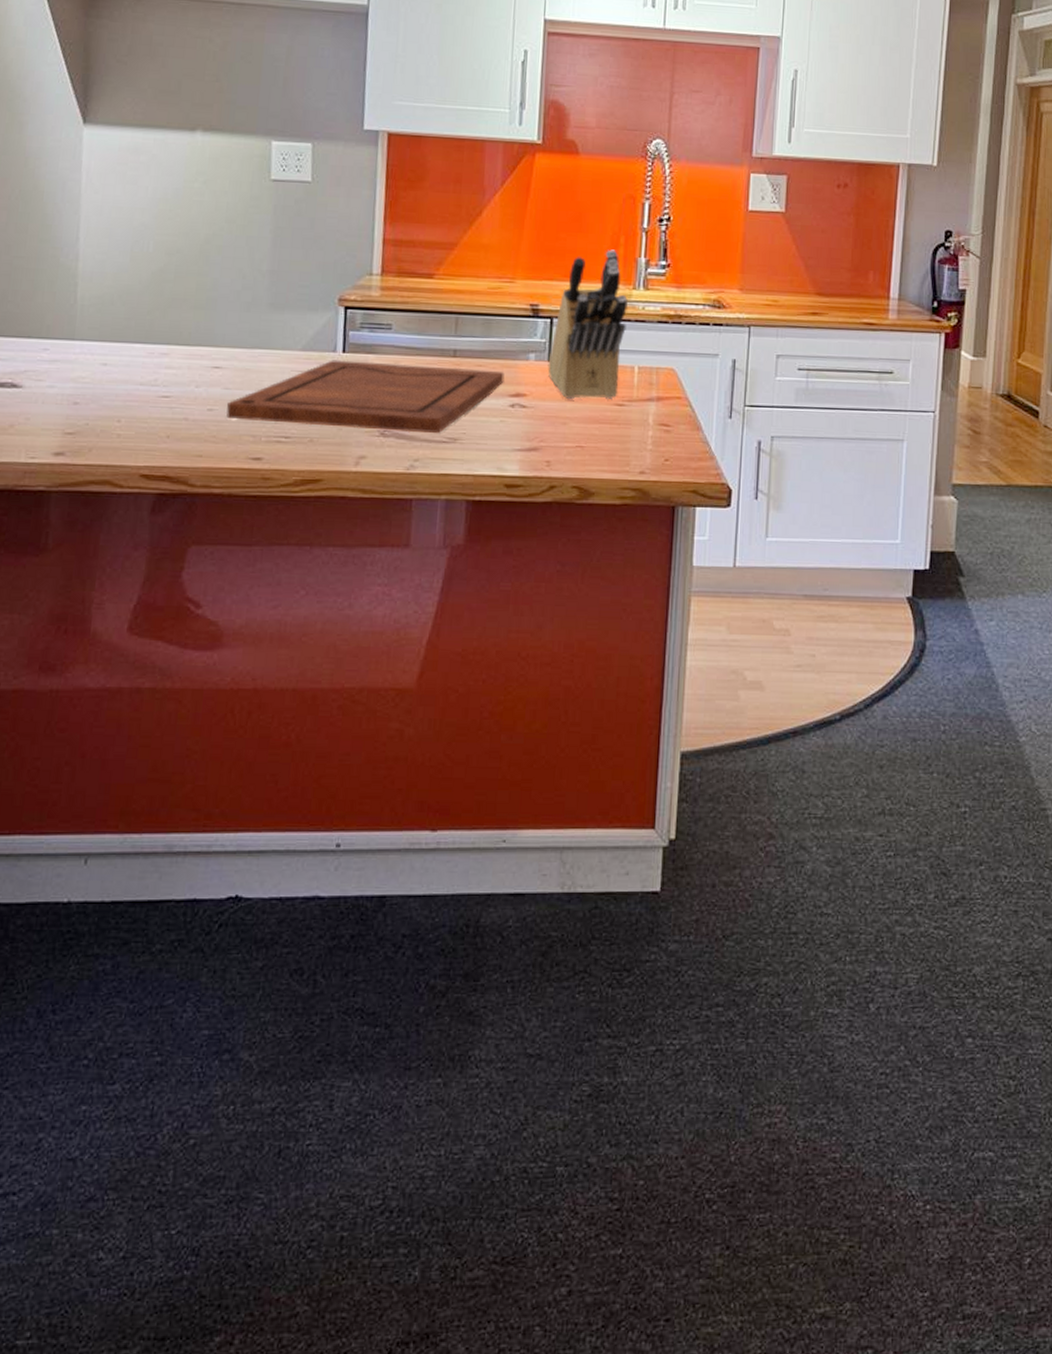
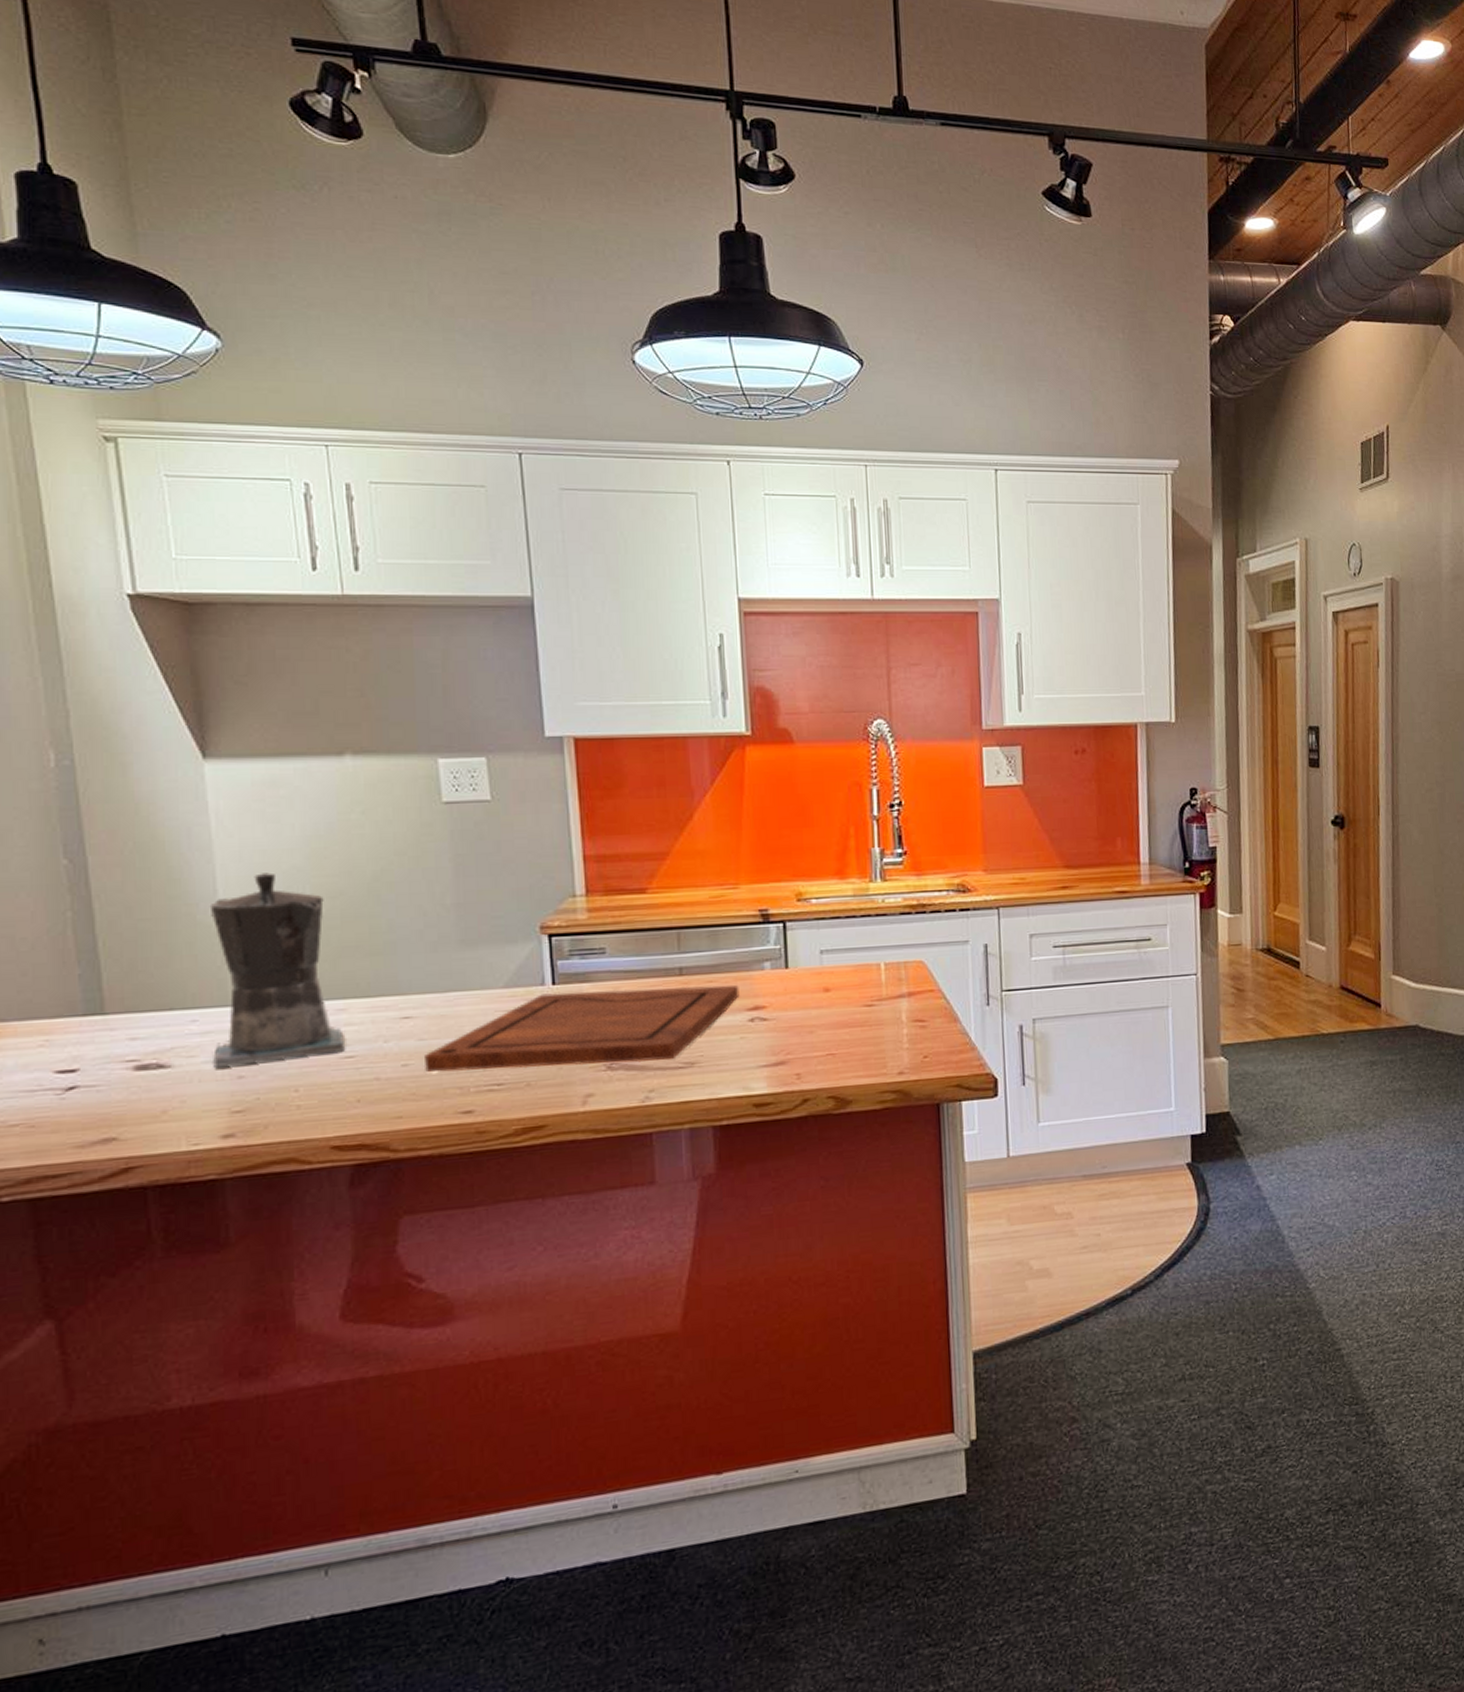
coffee maker: none [54,227,164,393] -> present [209,872,346,1069]
knife block: present [548,249,628,400] -> none [785,842,867,1007]

